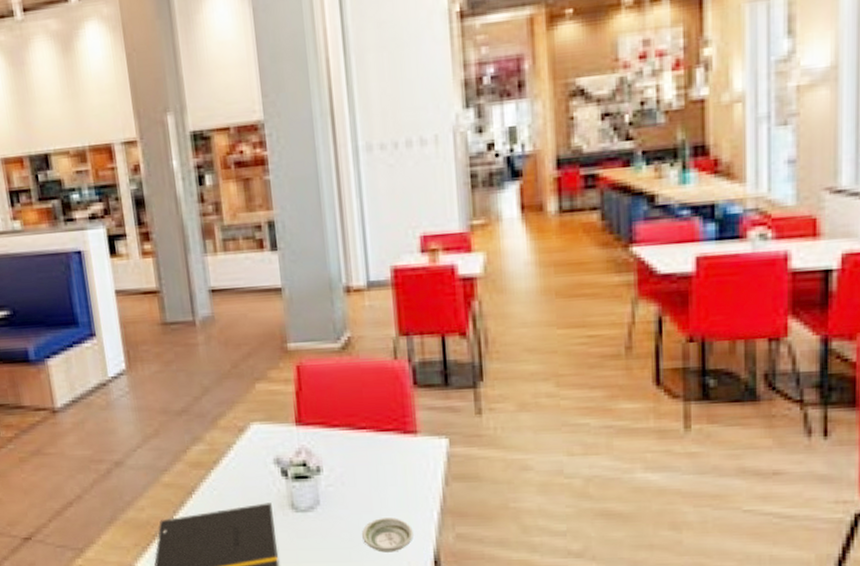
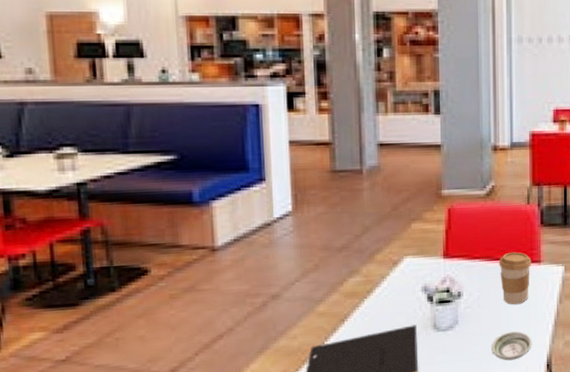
coffee cup: none [363,419,405,485] -> present [499,251,531,305]

